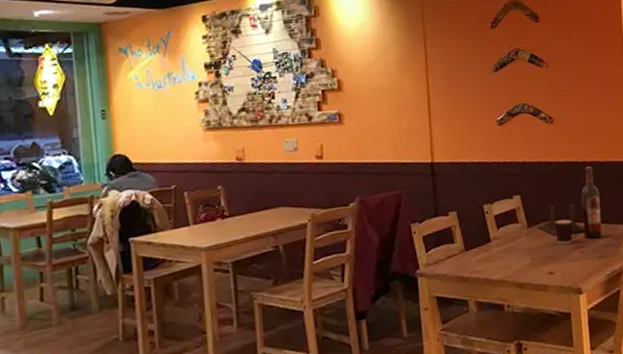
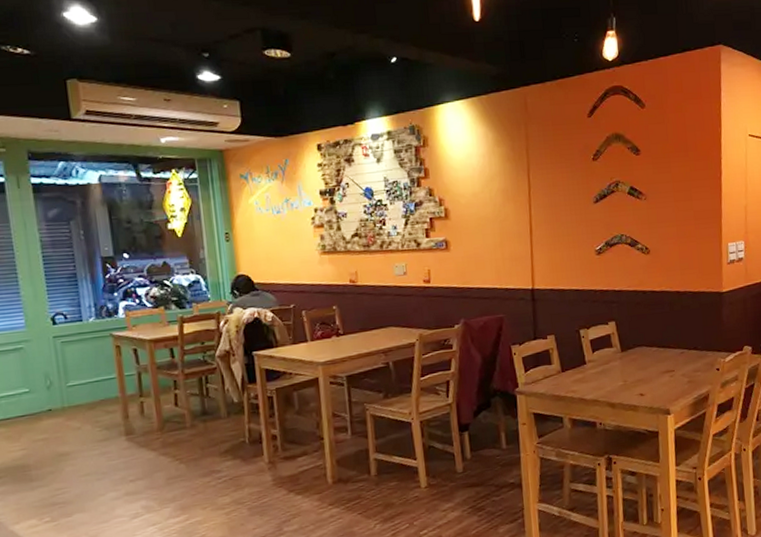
napkin holder: present [536,203,585,236] -> none [630,330,676,360]
mug: present [553,219,578,245] -> none [646,345,669,369]
wine bottle: present [581,166,602,239] -> none [673,296,692,365]

